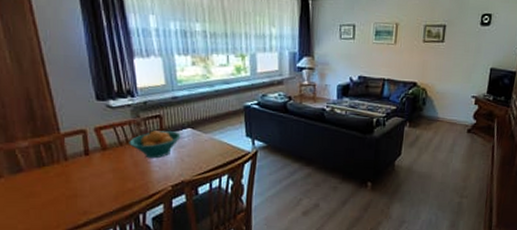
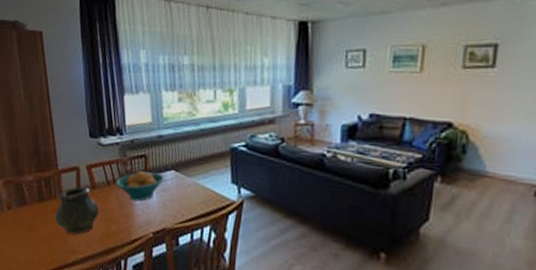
vase: none [59,149,113,196] -> present [54,187,100,235]

